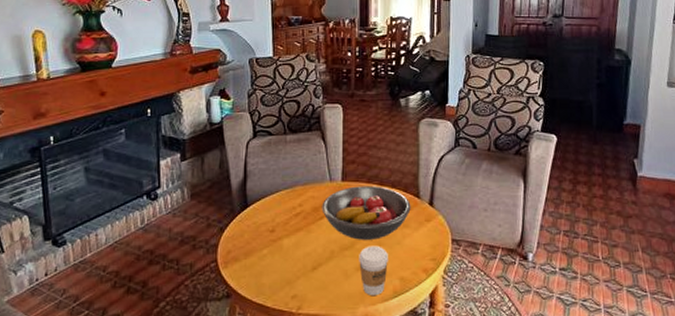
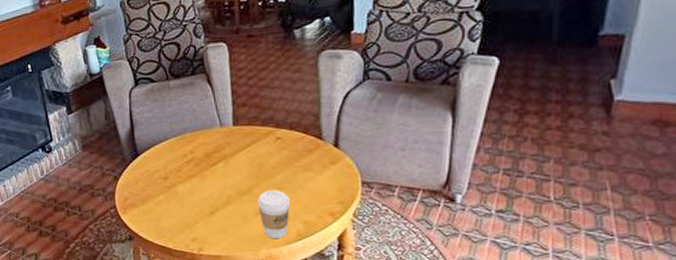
fruit bowl: present [322,186,411,240] -> none [214,128,313,185]

